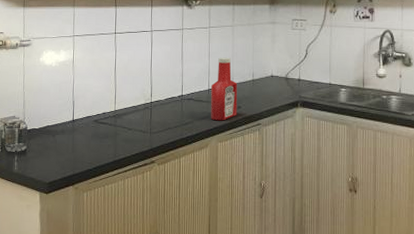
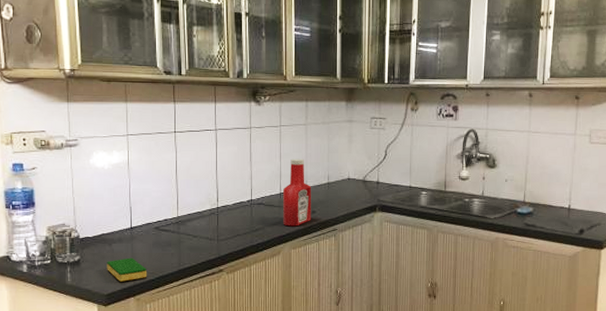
dish sponge: none [50,148,85,171] -> present [107,257,146,282]

